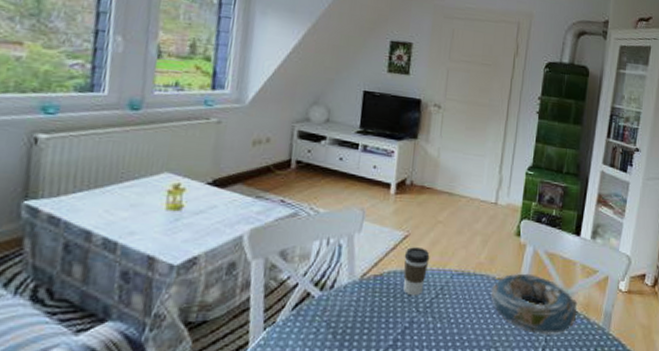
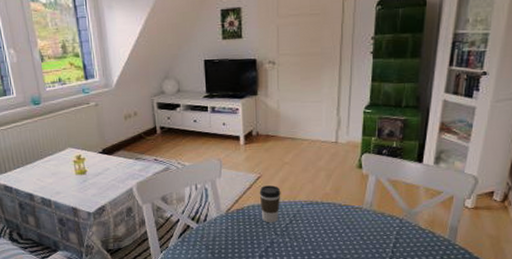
decorative bowl: present [490,273,578,335] -> none [338,199,422,248]

